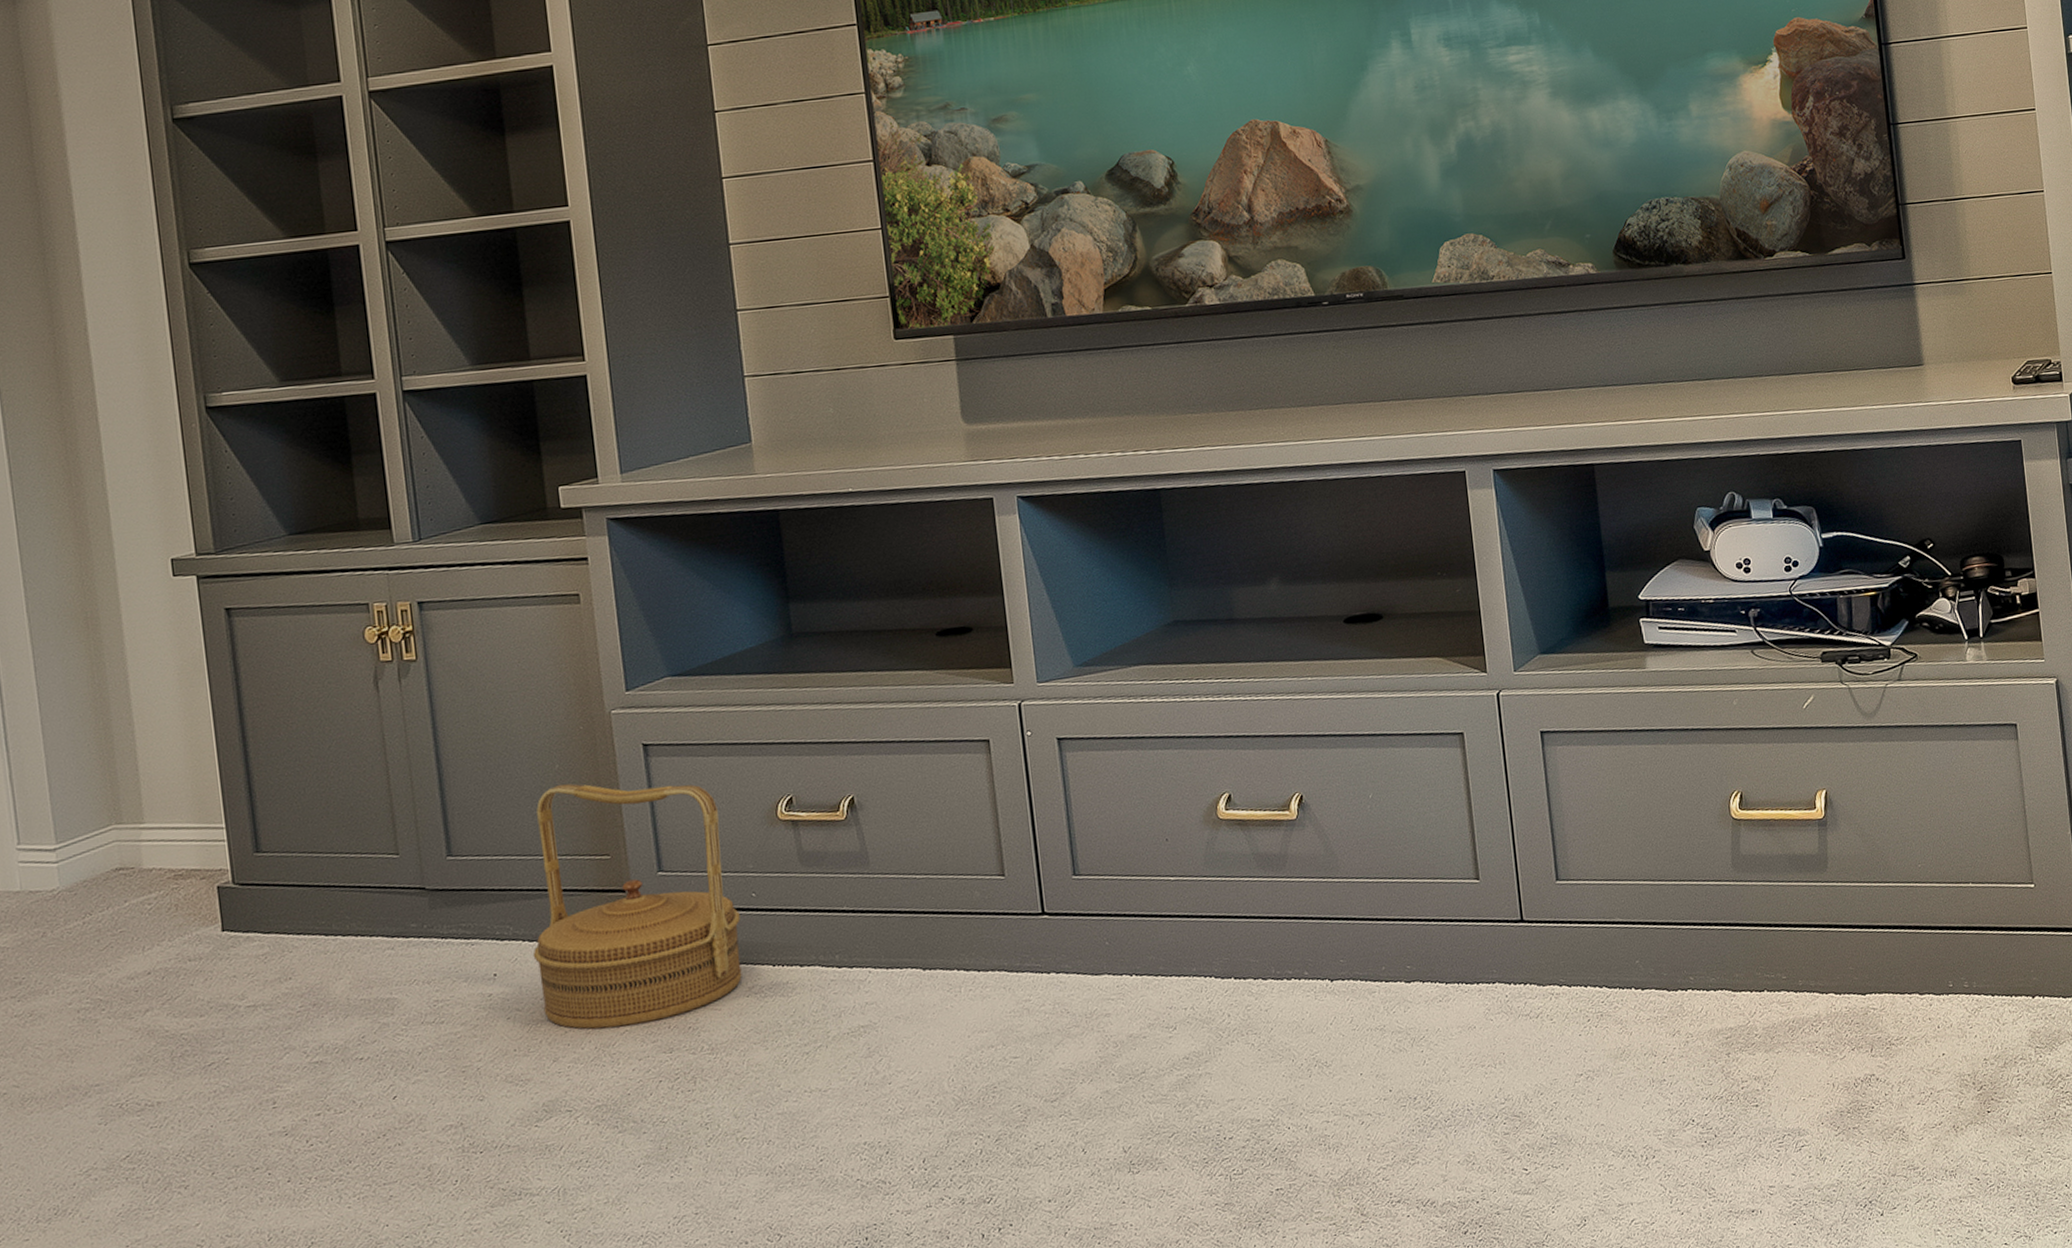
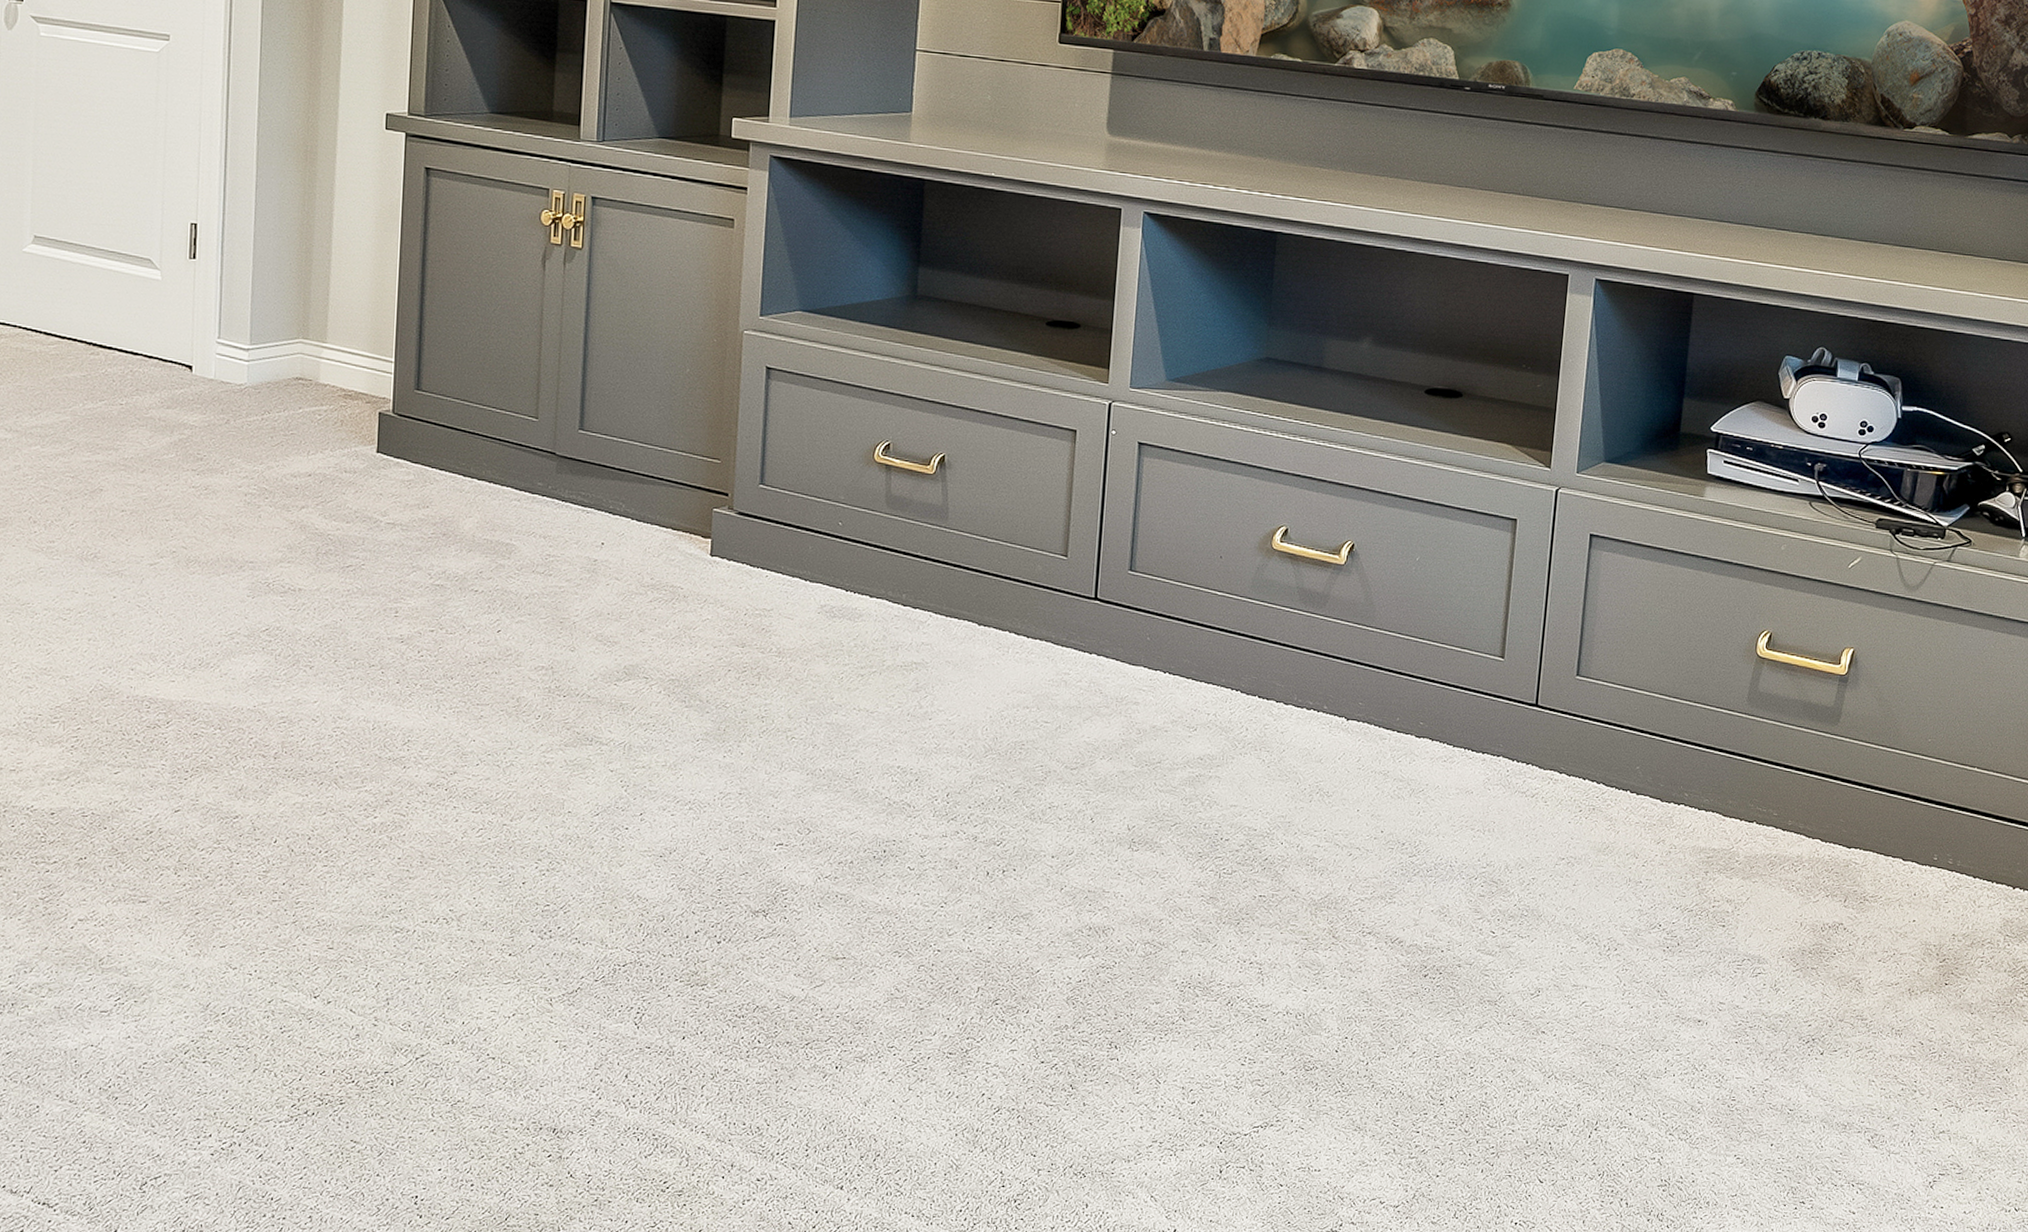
basket: present [532,783,742,1030] -> none [638,387,825,617]

